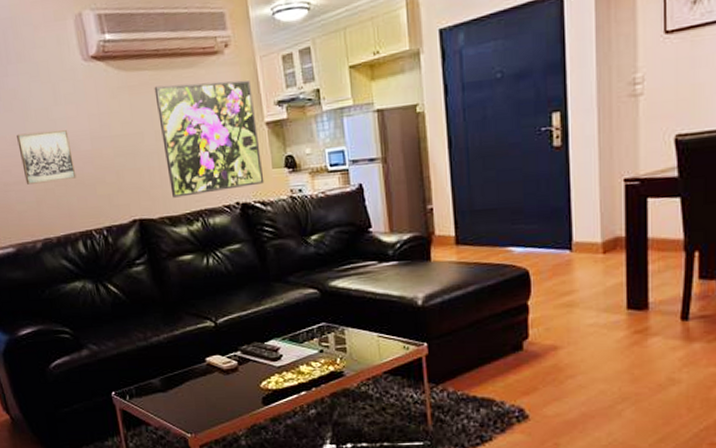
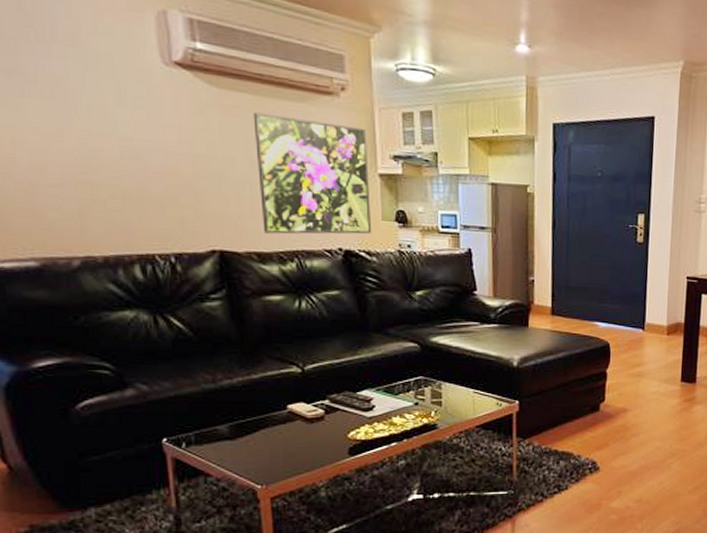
wall art: present [17,130,77,185] -> none [57,128,140,193]

